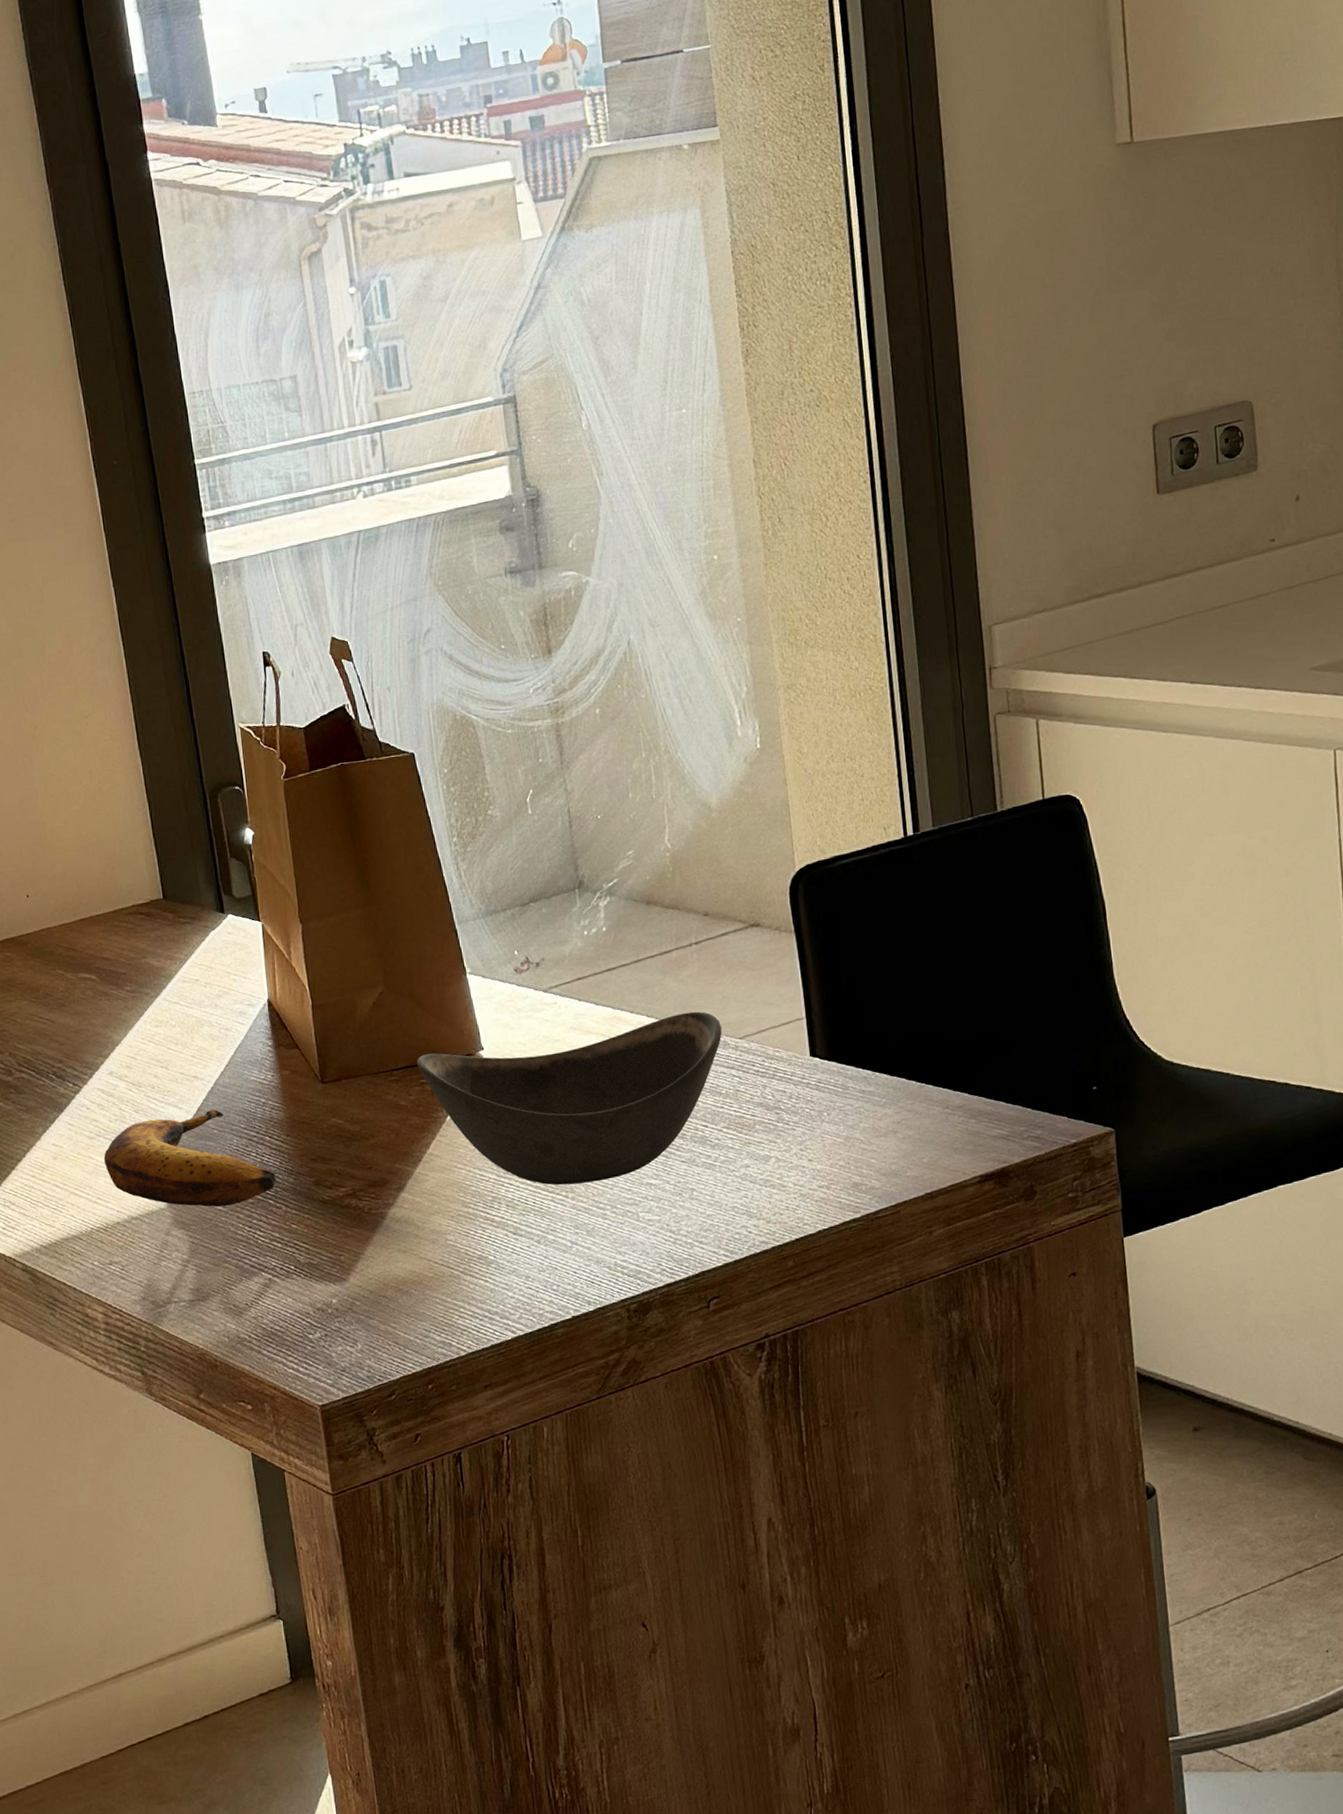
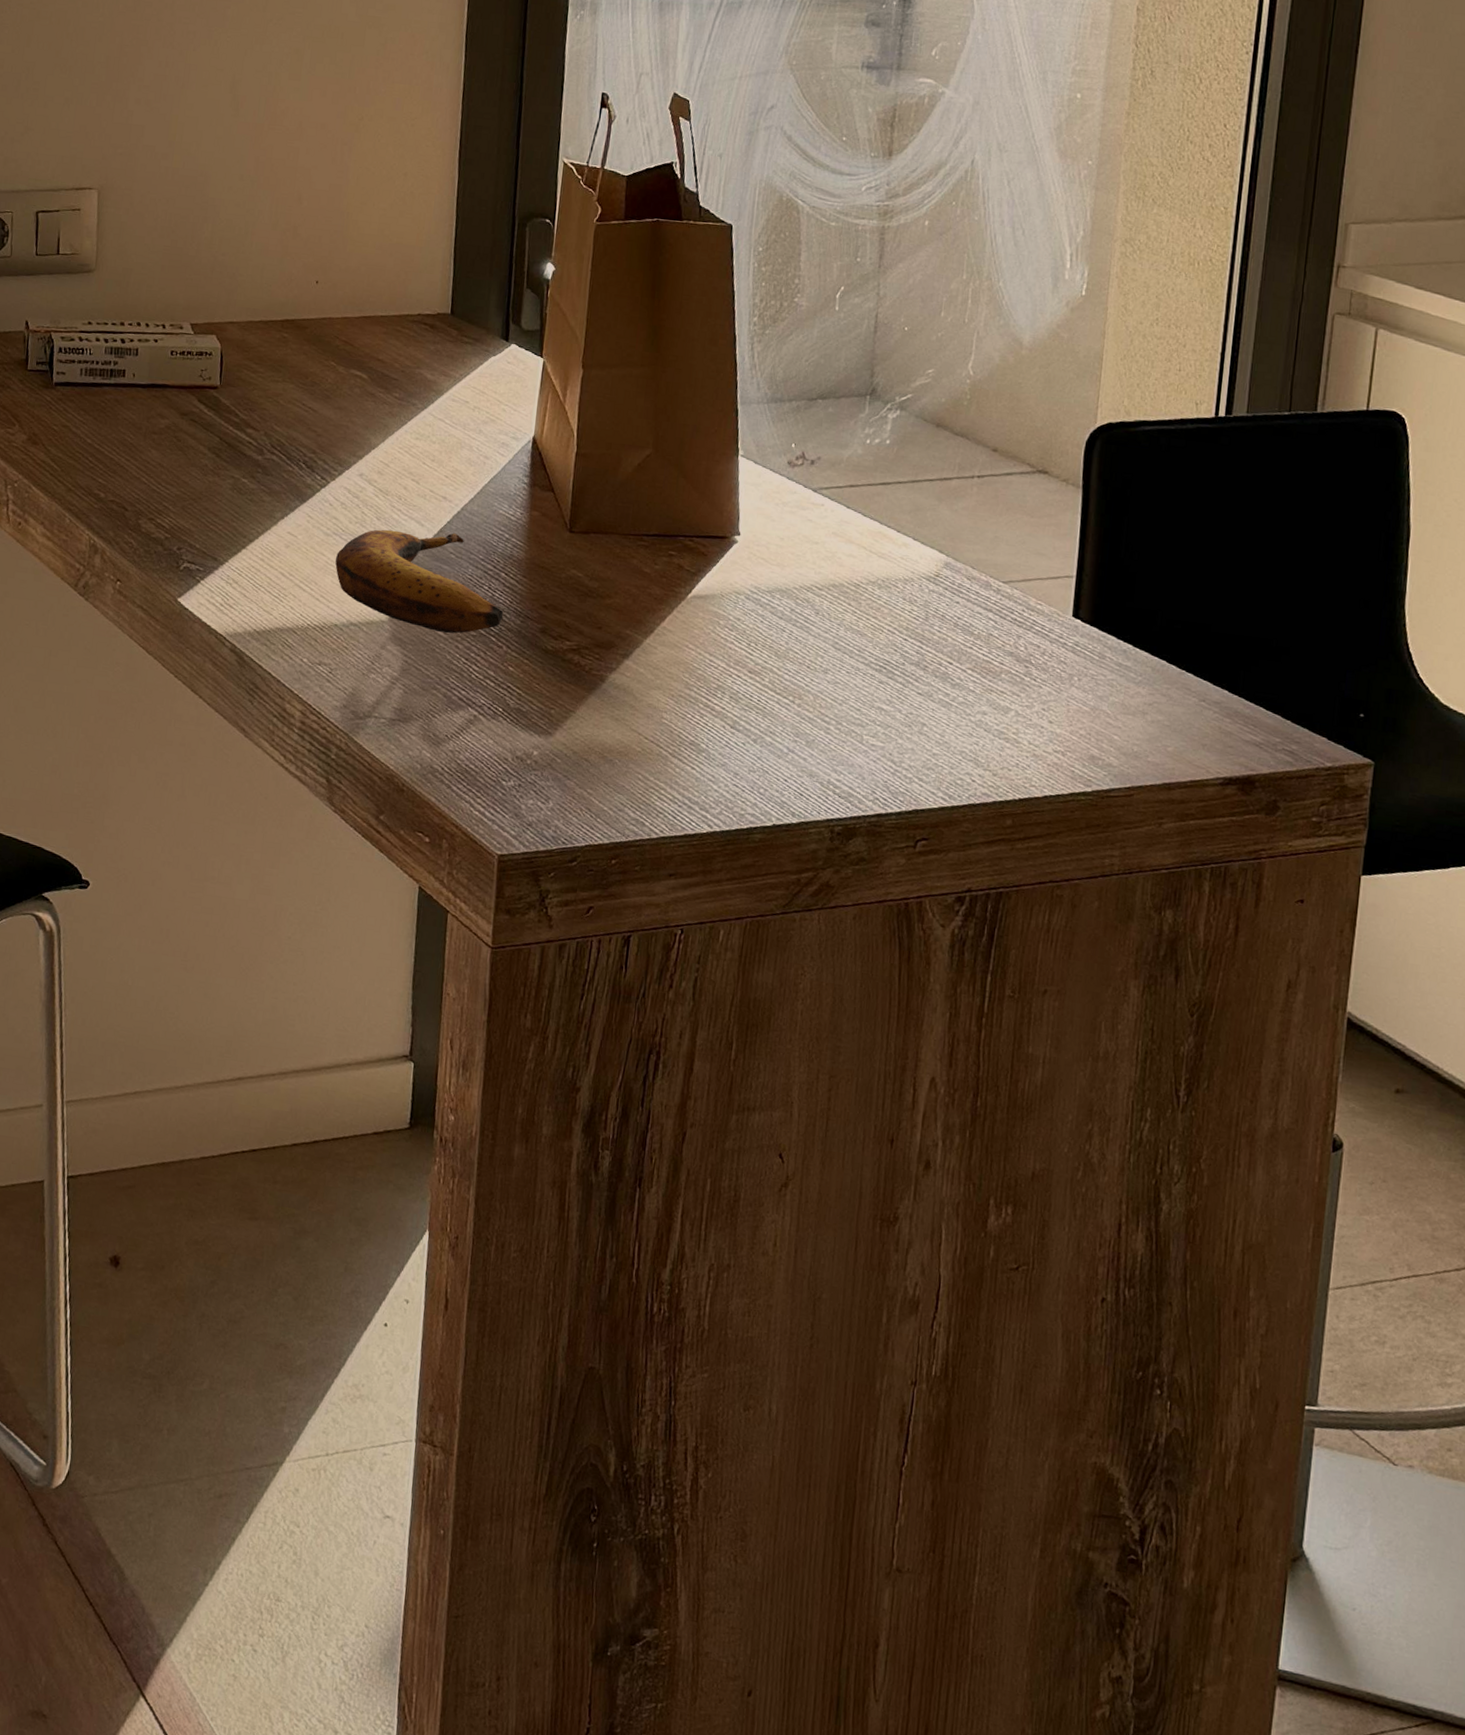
bowl: present [417,1011,722,1185] -> none [669,526,987,695]

